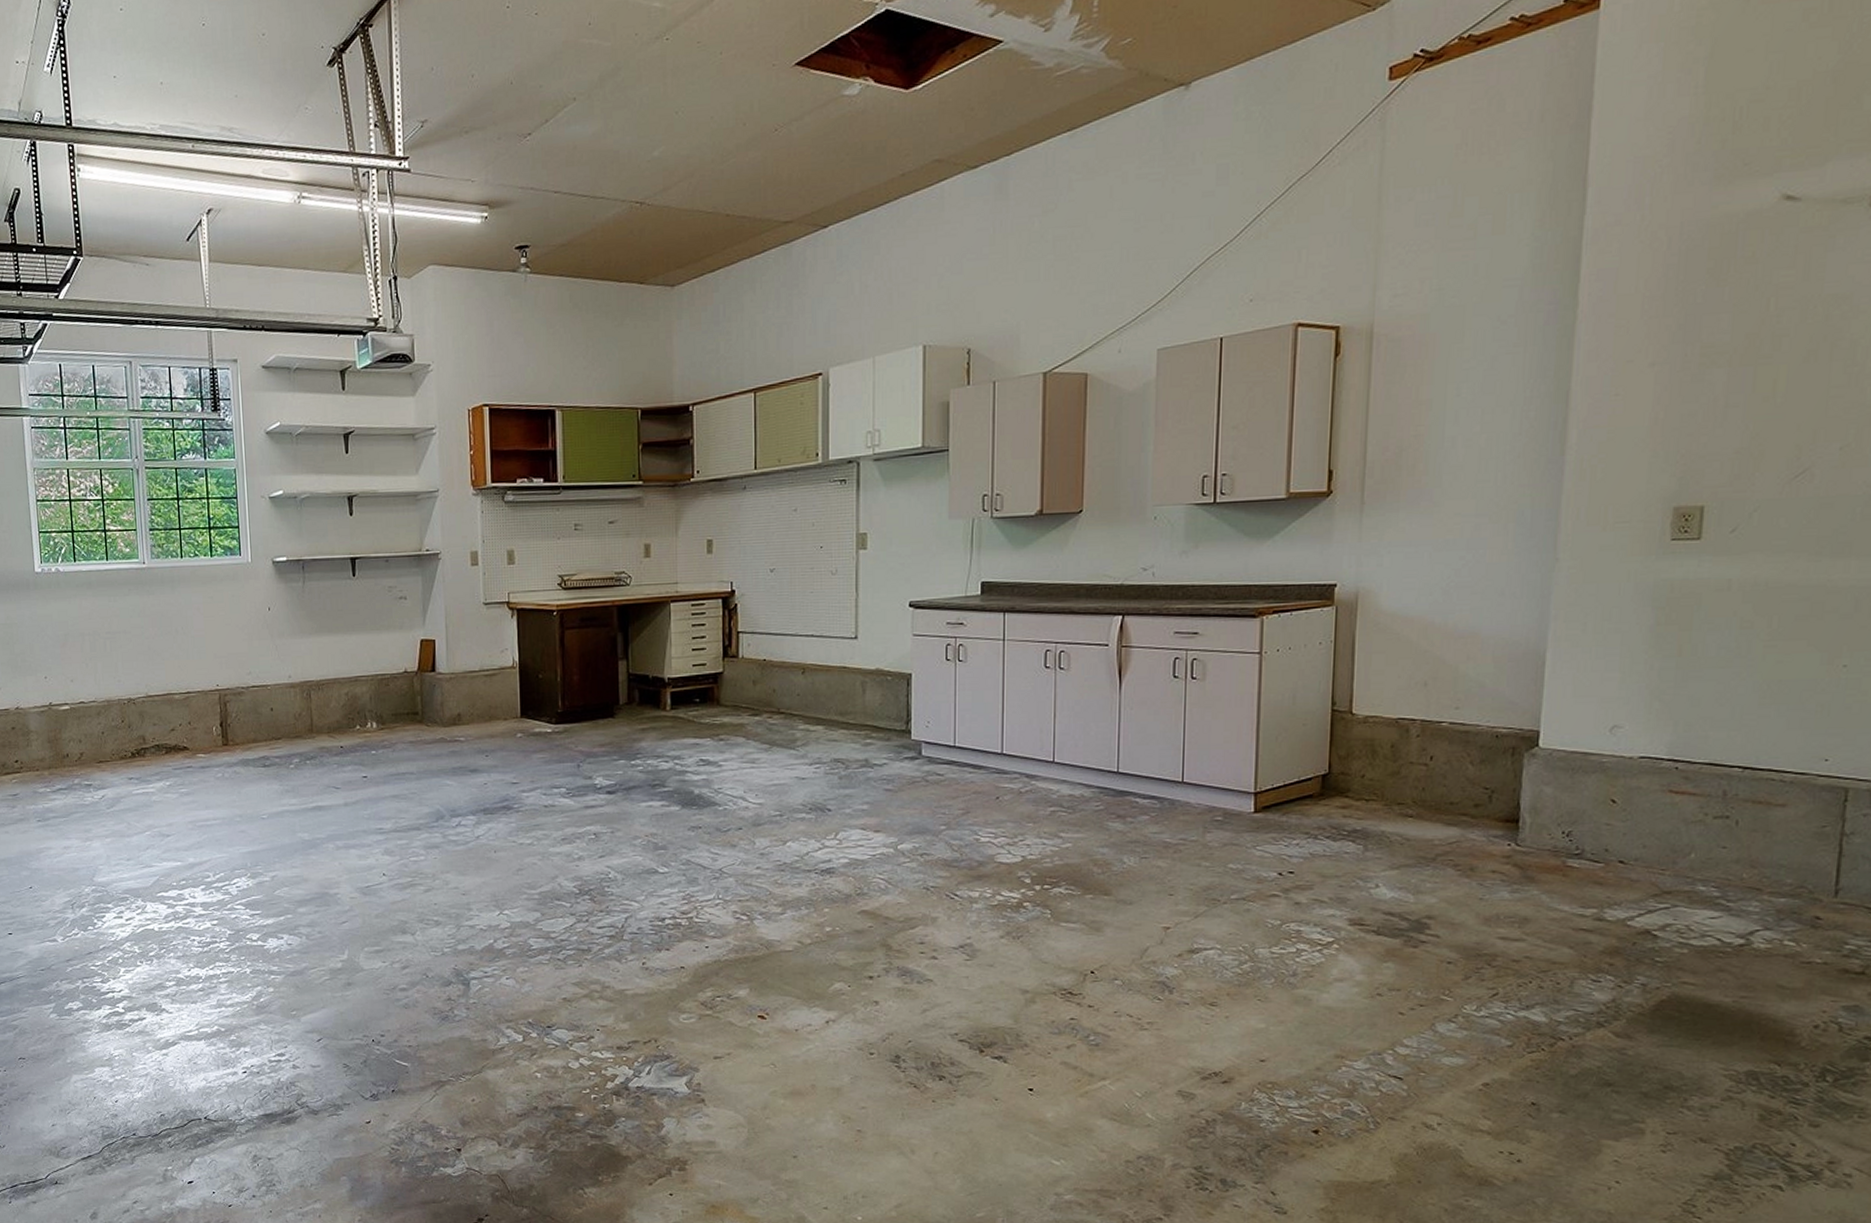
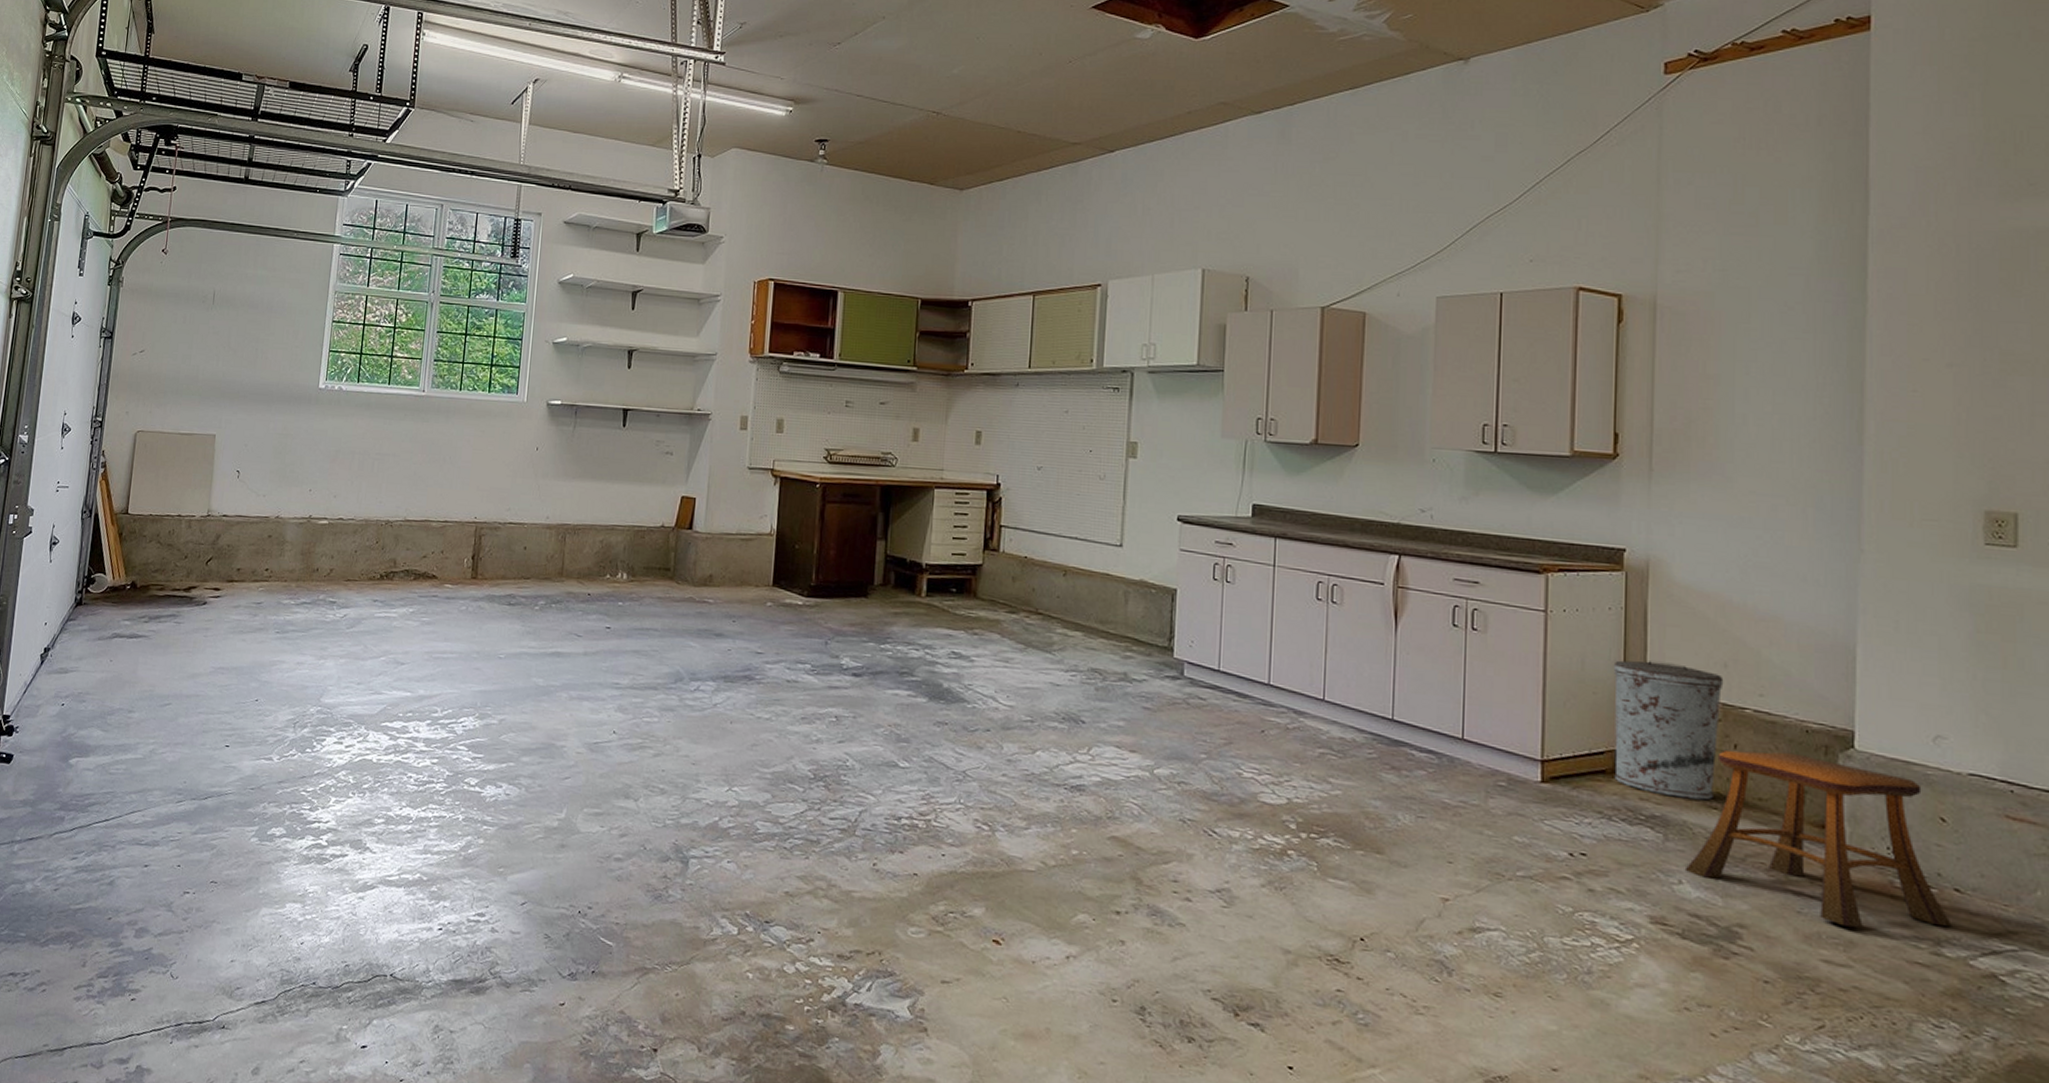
trash can: none [1320,688,1424,811] -> present [1613,660,1724,801]
stool: none [1381,757,1615,907] -> present [1684,750,1952,928]

